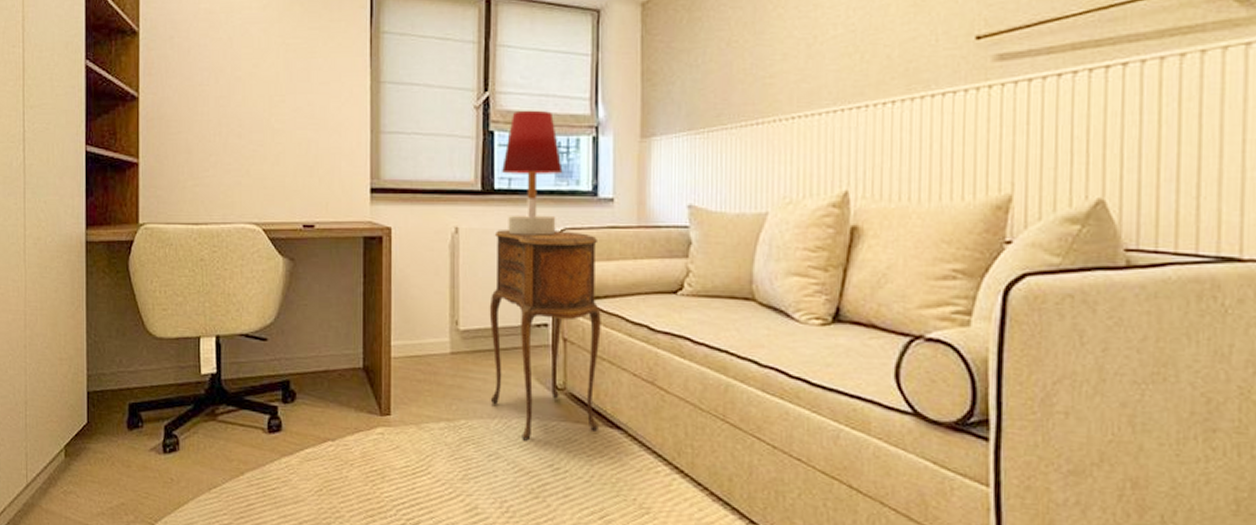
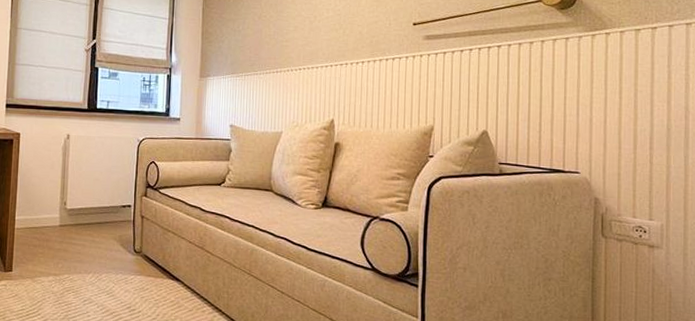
side table: present [489,230,601,441] -> none [87,137,169,290]
table lamp: present [502,110,563,235] -> none [103,54,146,143]

